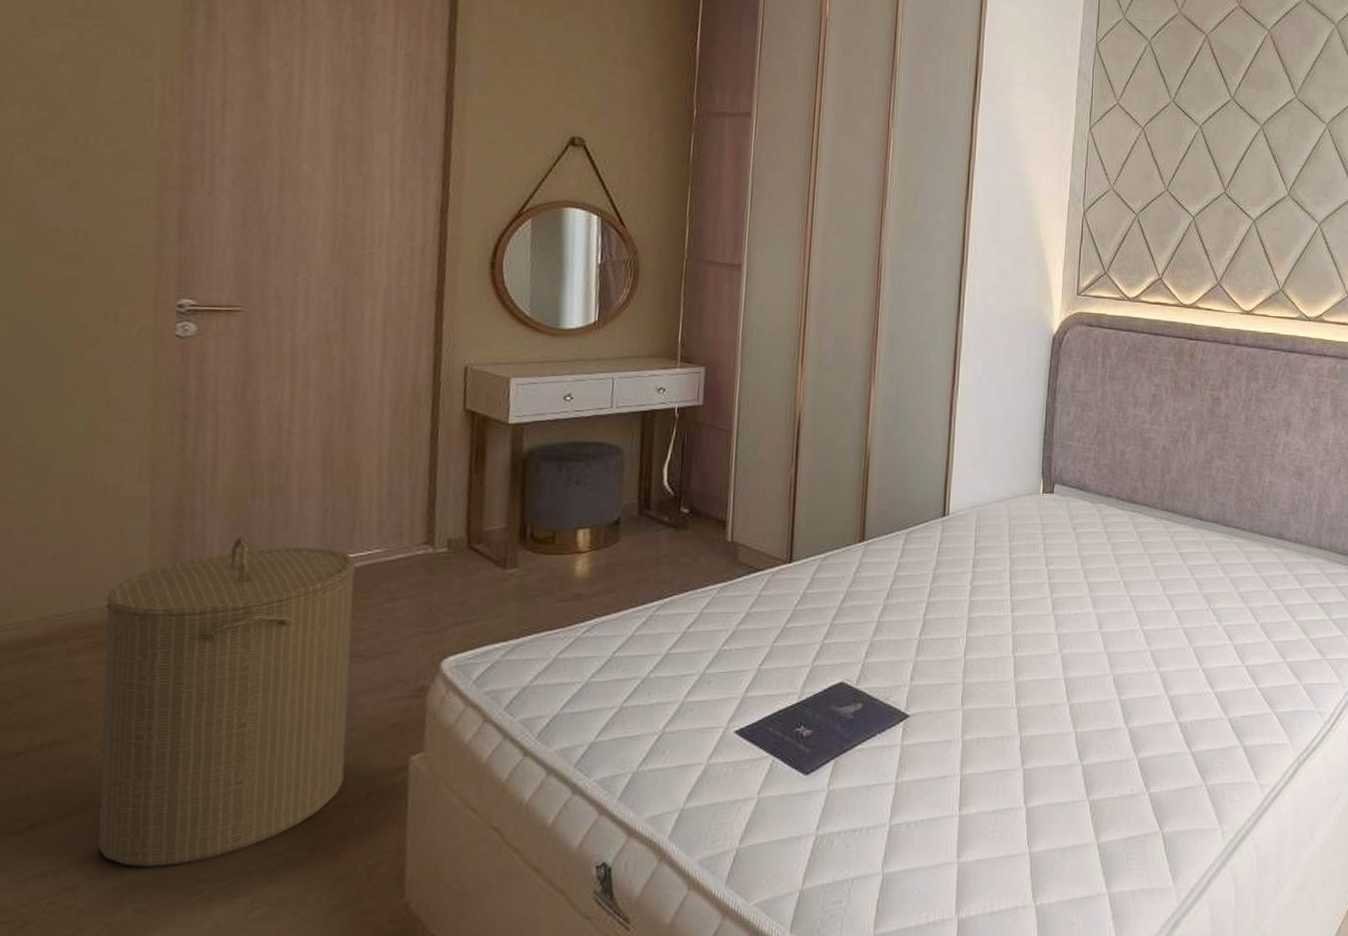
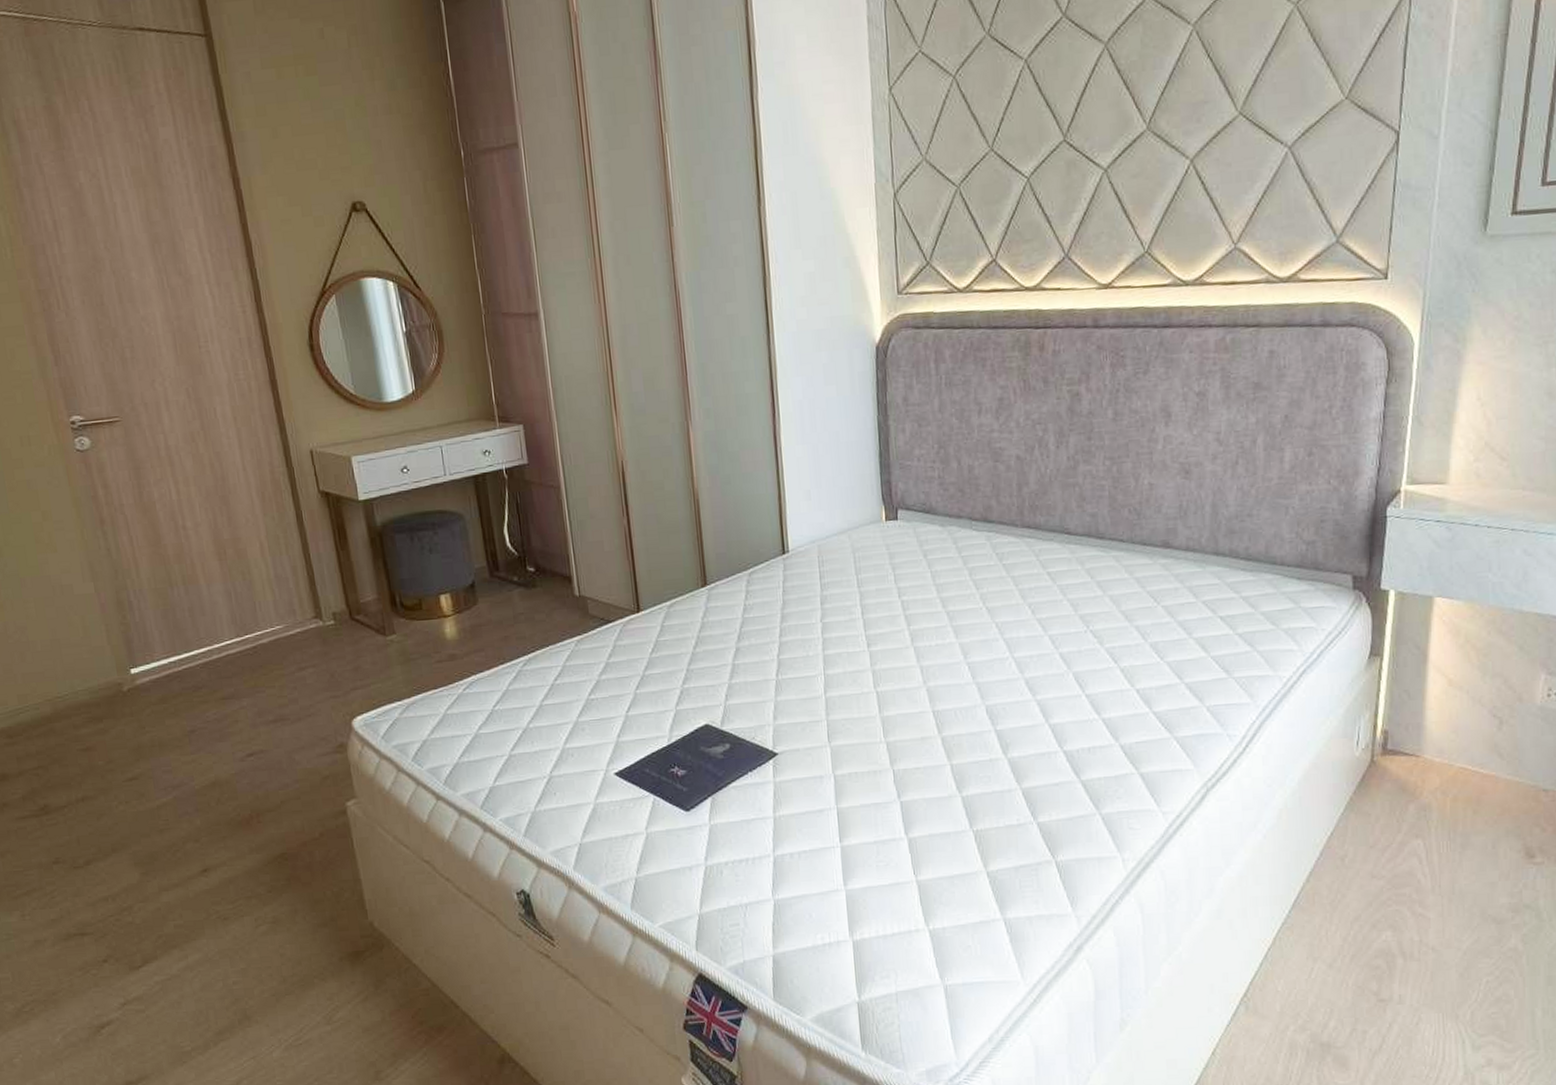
laundry hamper: present [97,535,357,868] -> none [88,621,299,893]

